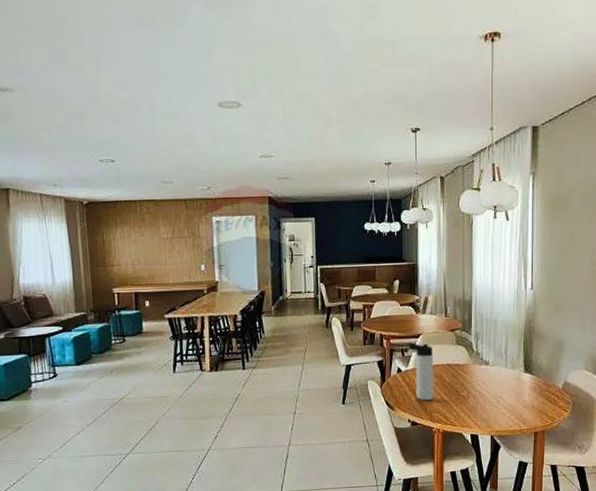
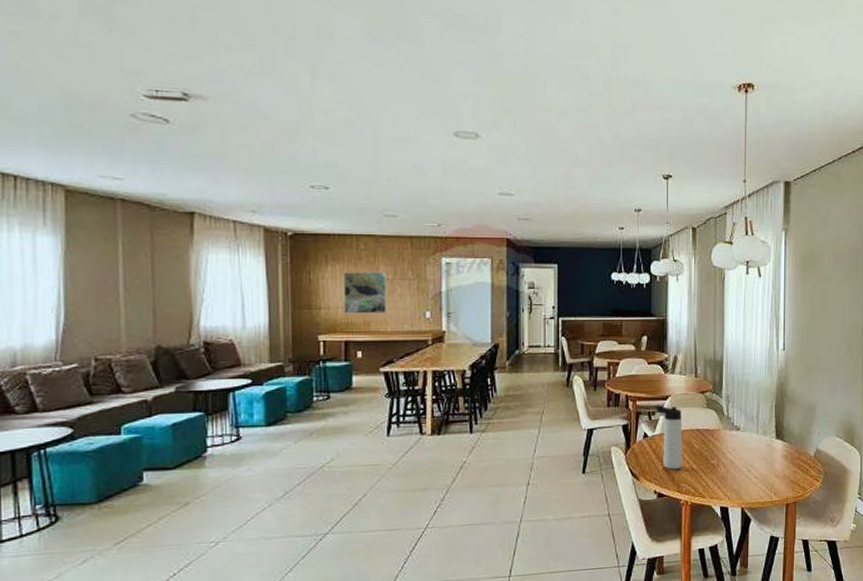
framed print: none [130,232,168,269] -> present [343,272,387,314]

